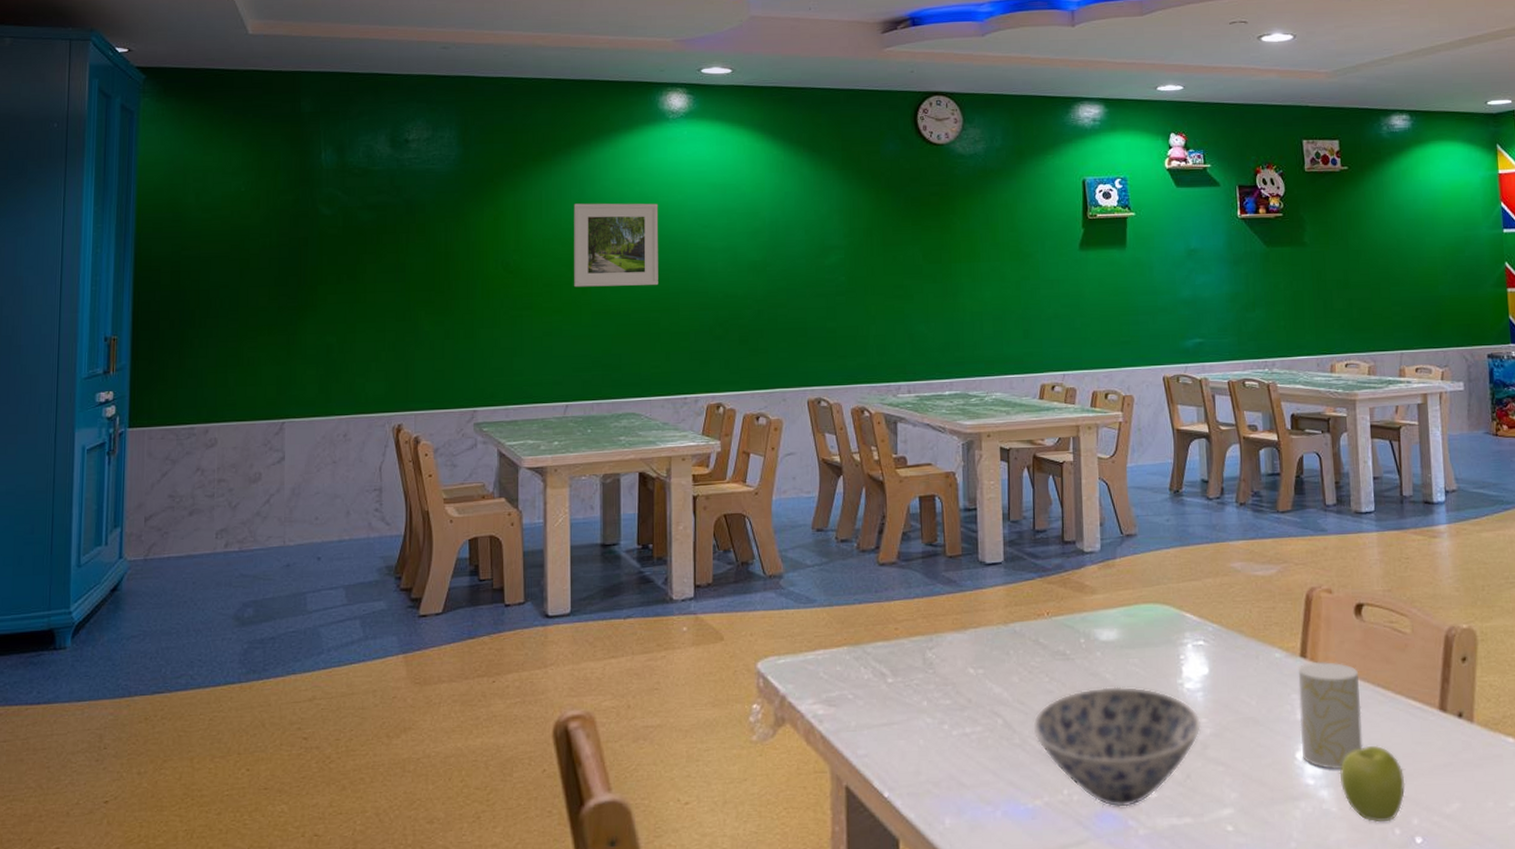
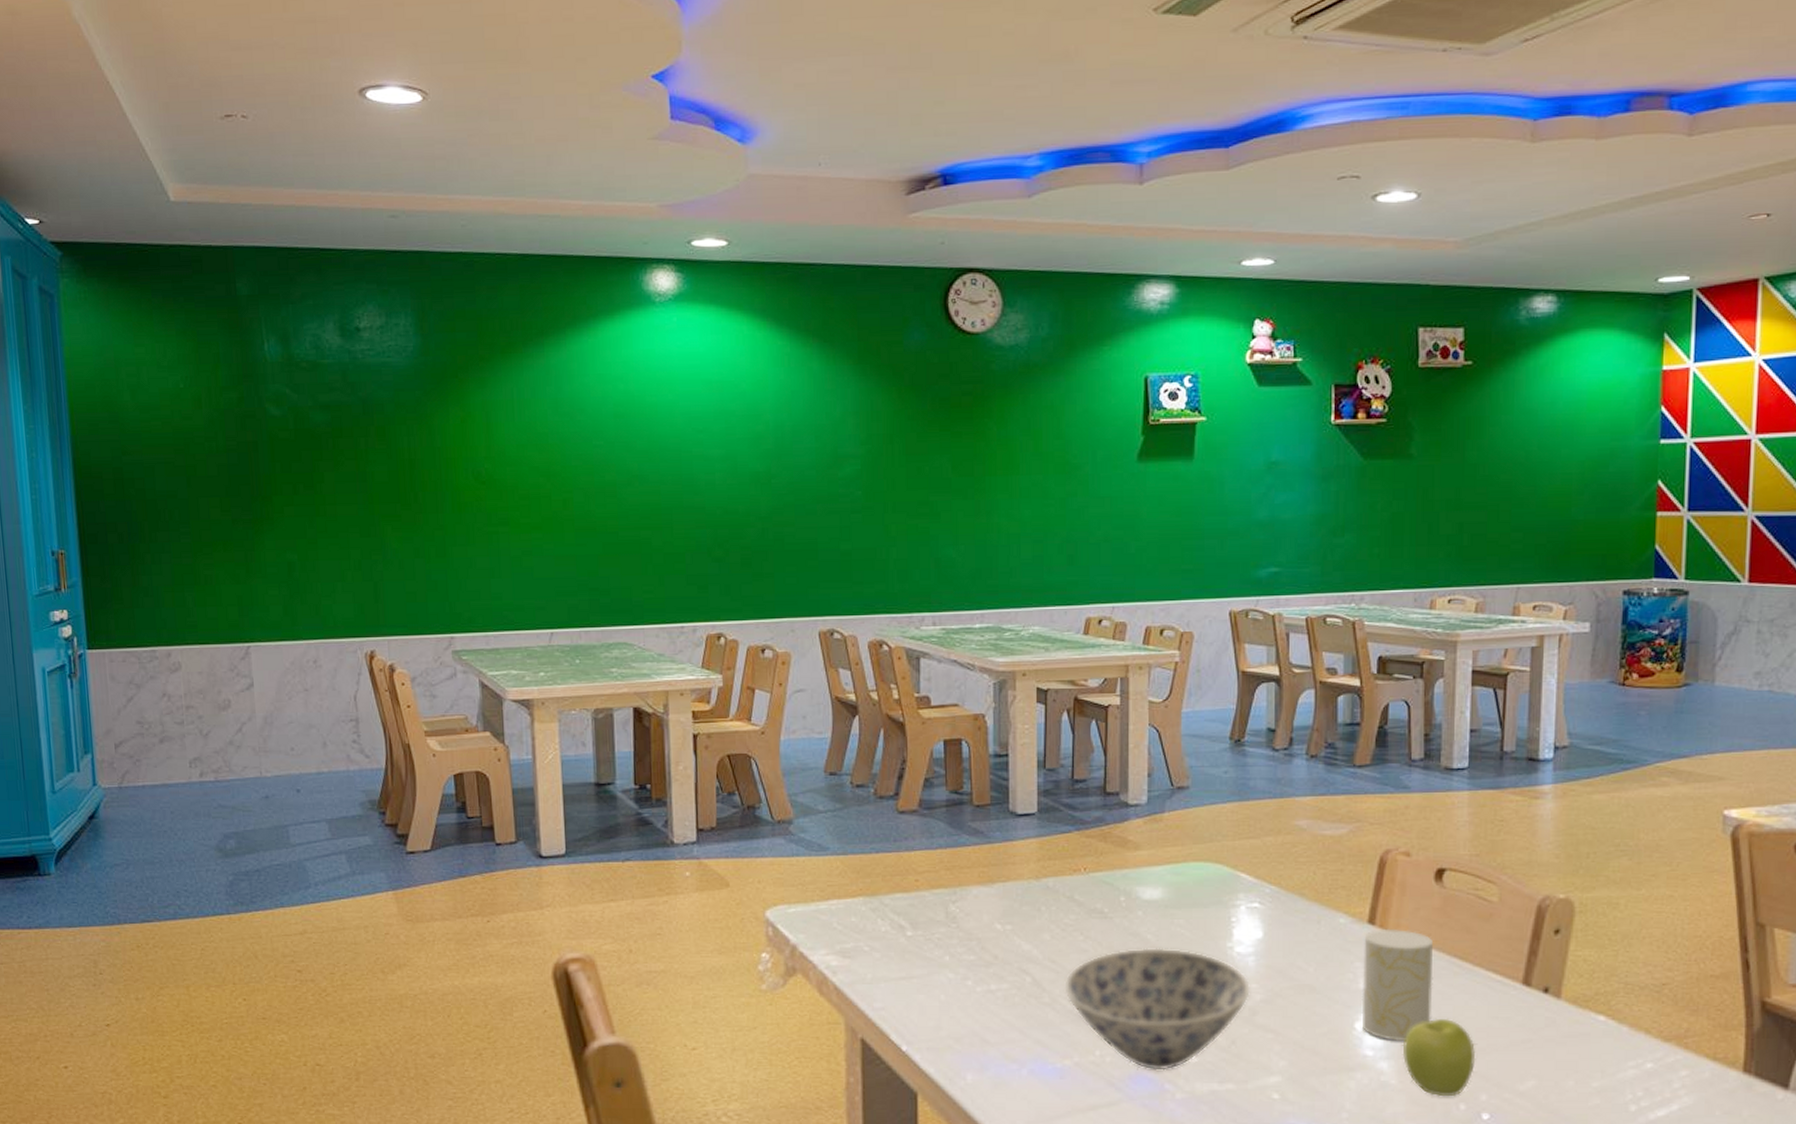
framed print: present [574,203,658,287] -> none [550,403,649,501]

